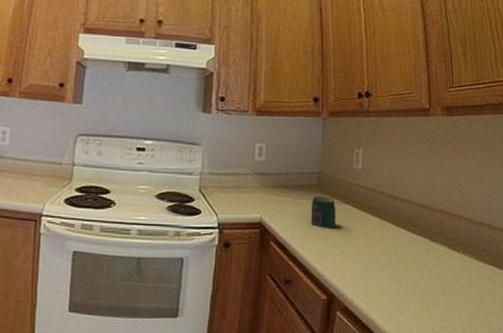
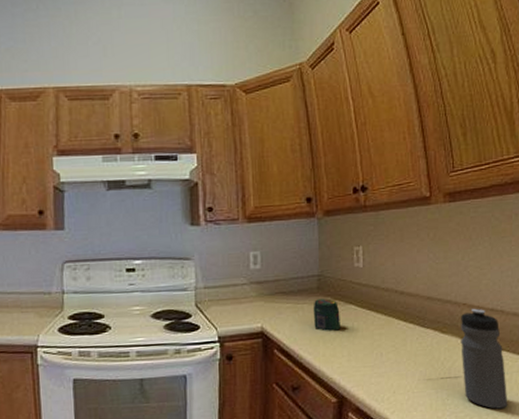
water bottle: none [448,220,490,322] -> present [461,308,508,409]

